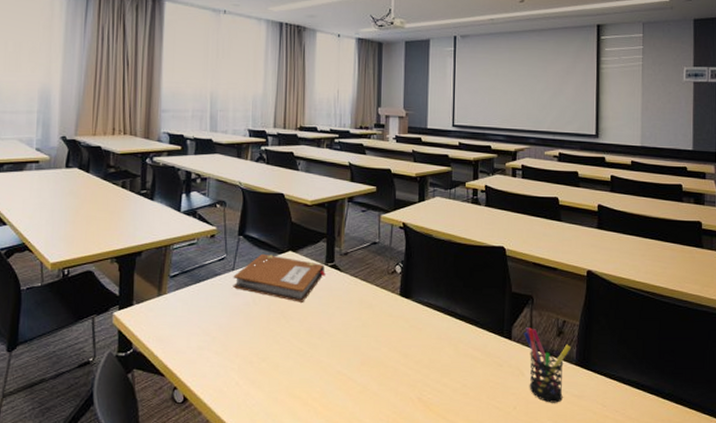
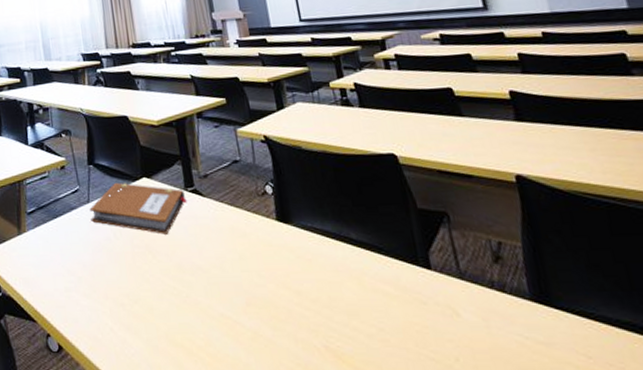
pen holder: present [523,328,571,403] -> none [445,253,524,353]

